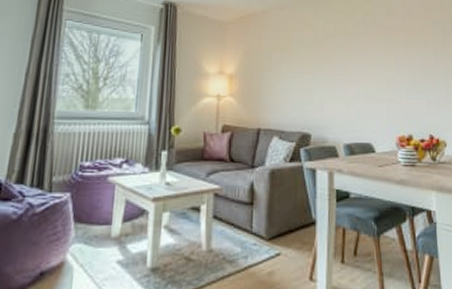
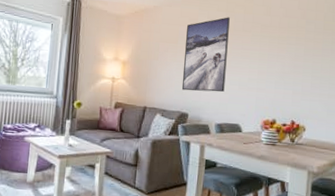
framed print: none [300,19,351,107] -> present [181,17,230,92]

